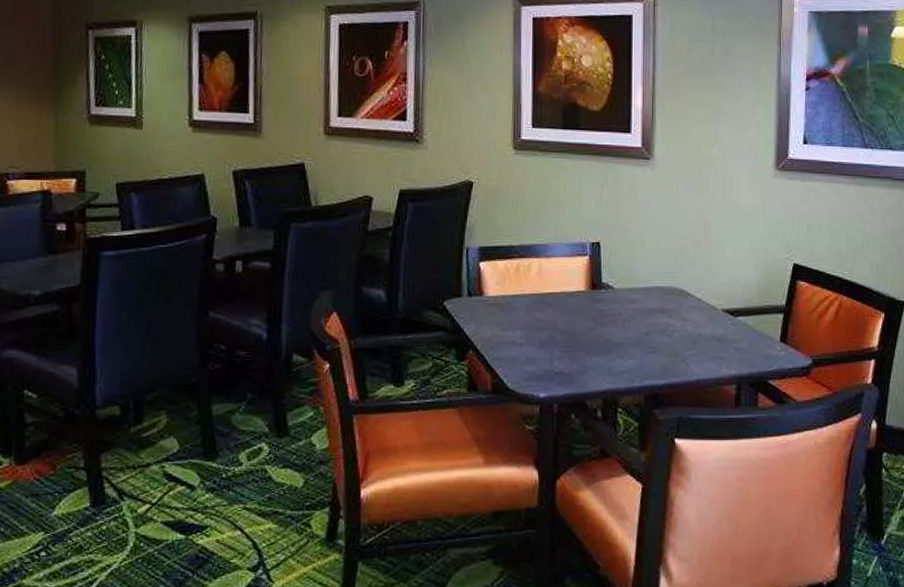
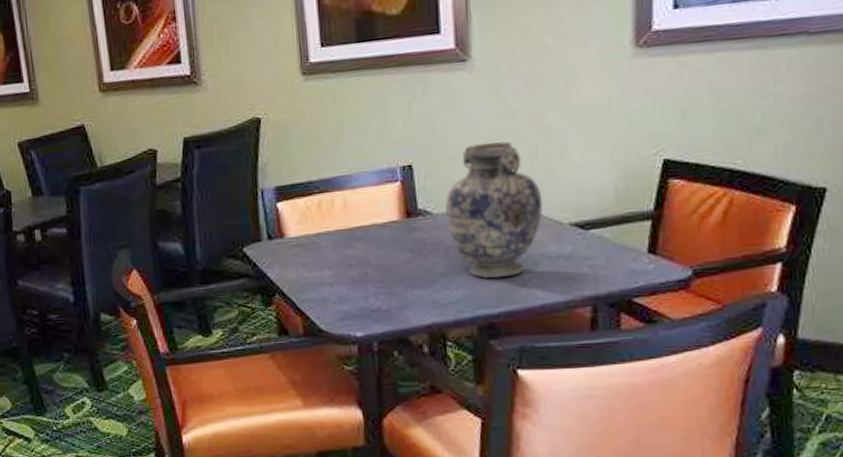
decorative vase: none [625,231,703,353] -> present [445,141,543,279]

